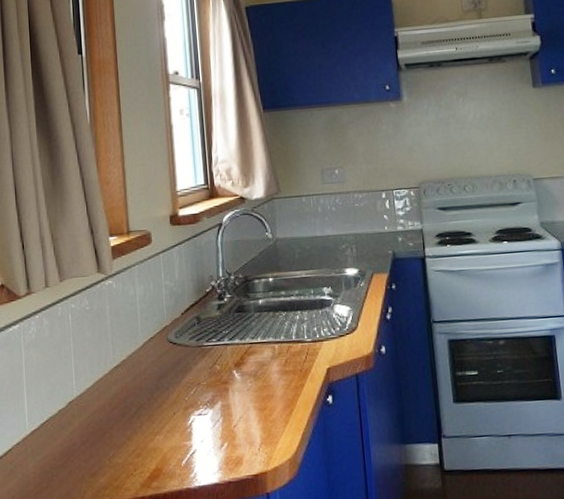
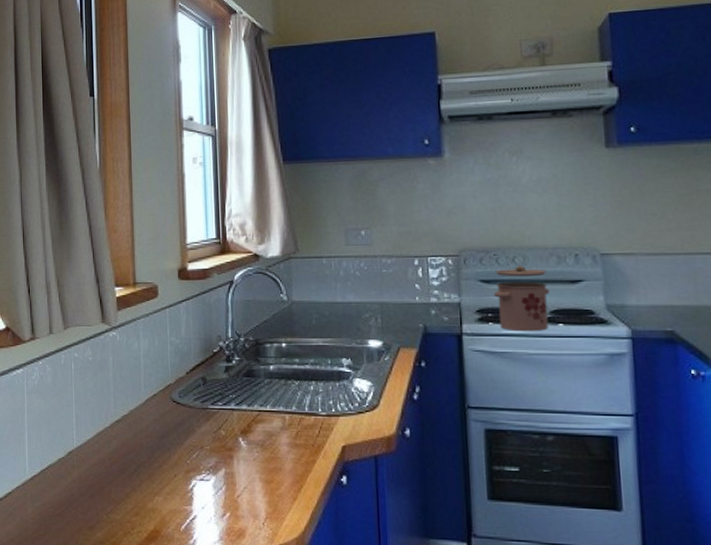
cooking pot: none [449,192,496,252] -> present [493,265,549,332]

